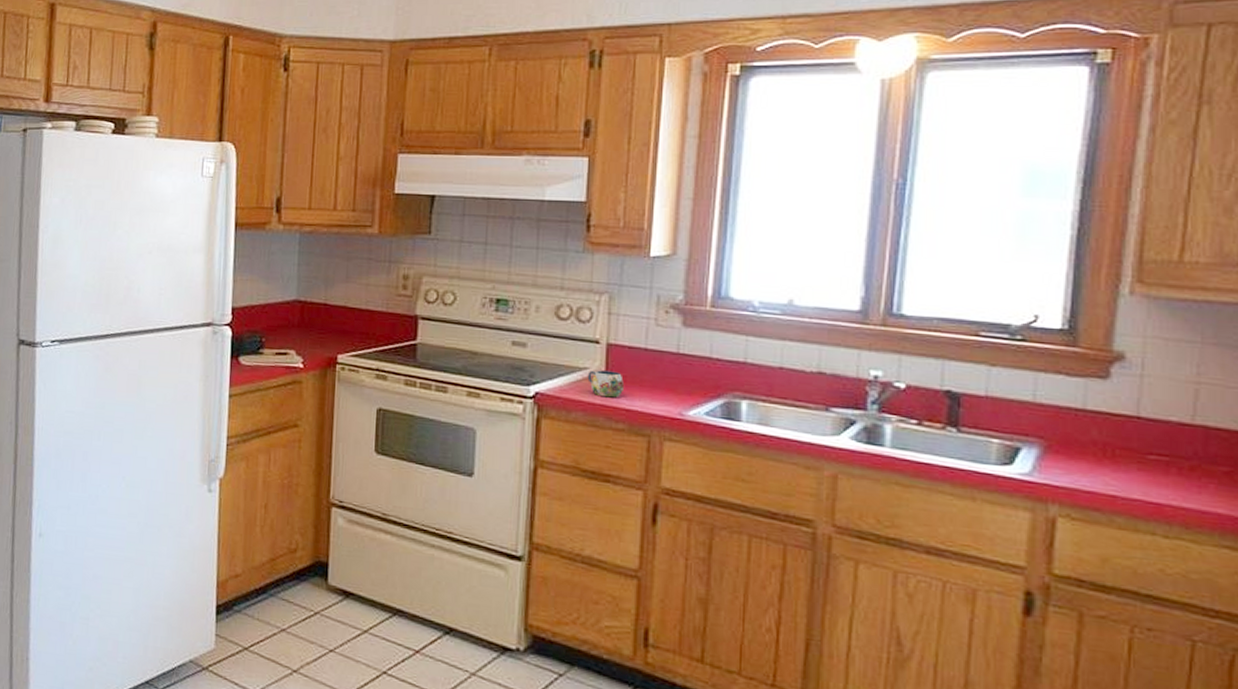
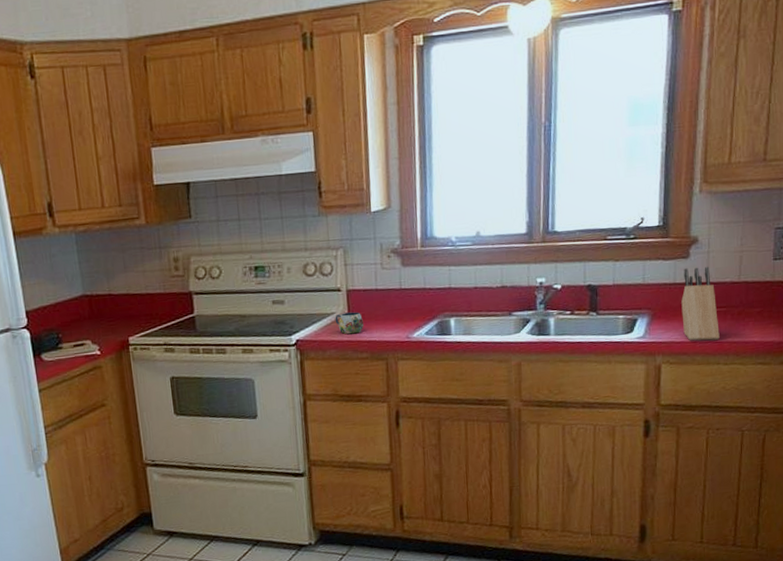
knife block: none [1094,392,1157,500] -> present [681,266,720,341]

